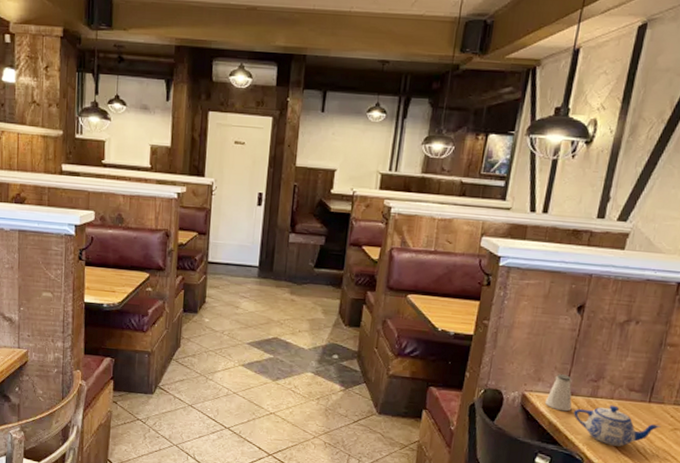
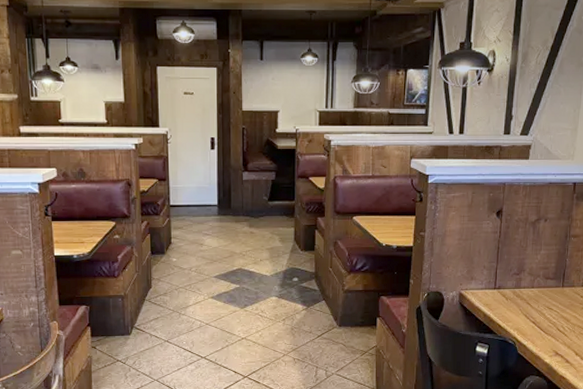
saltshaker: present [544,374,573,412] -> none [478,272,501,304]
teapot: present [574,405,661,447] -> none [503,293,574,328]

